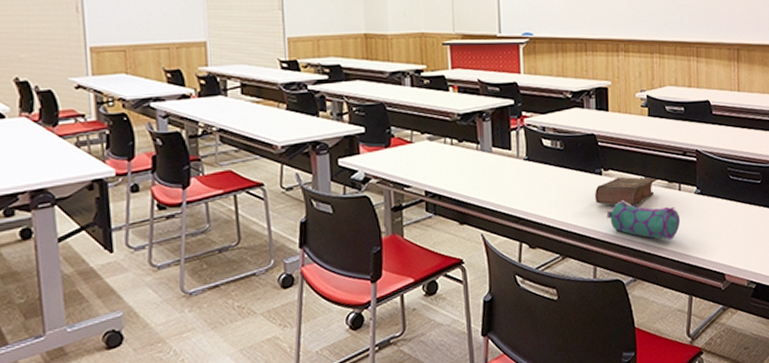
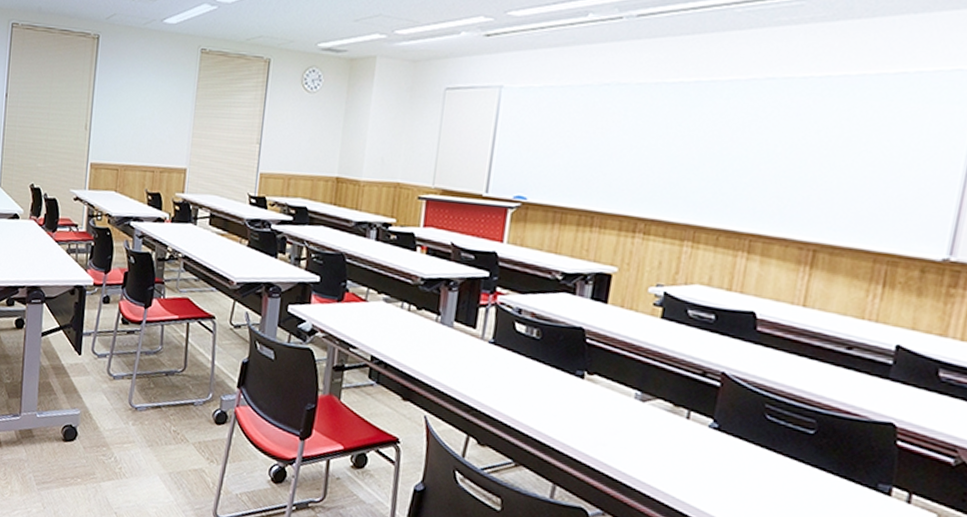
book: present [594,177,654,206] -> none [569,385,654,426]
pencil case: present [606,199,681,240] -> none [580,413,682,478]

